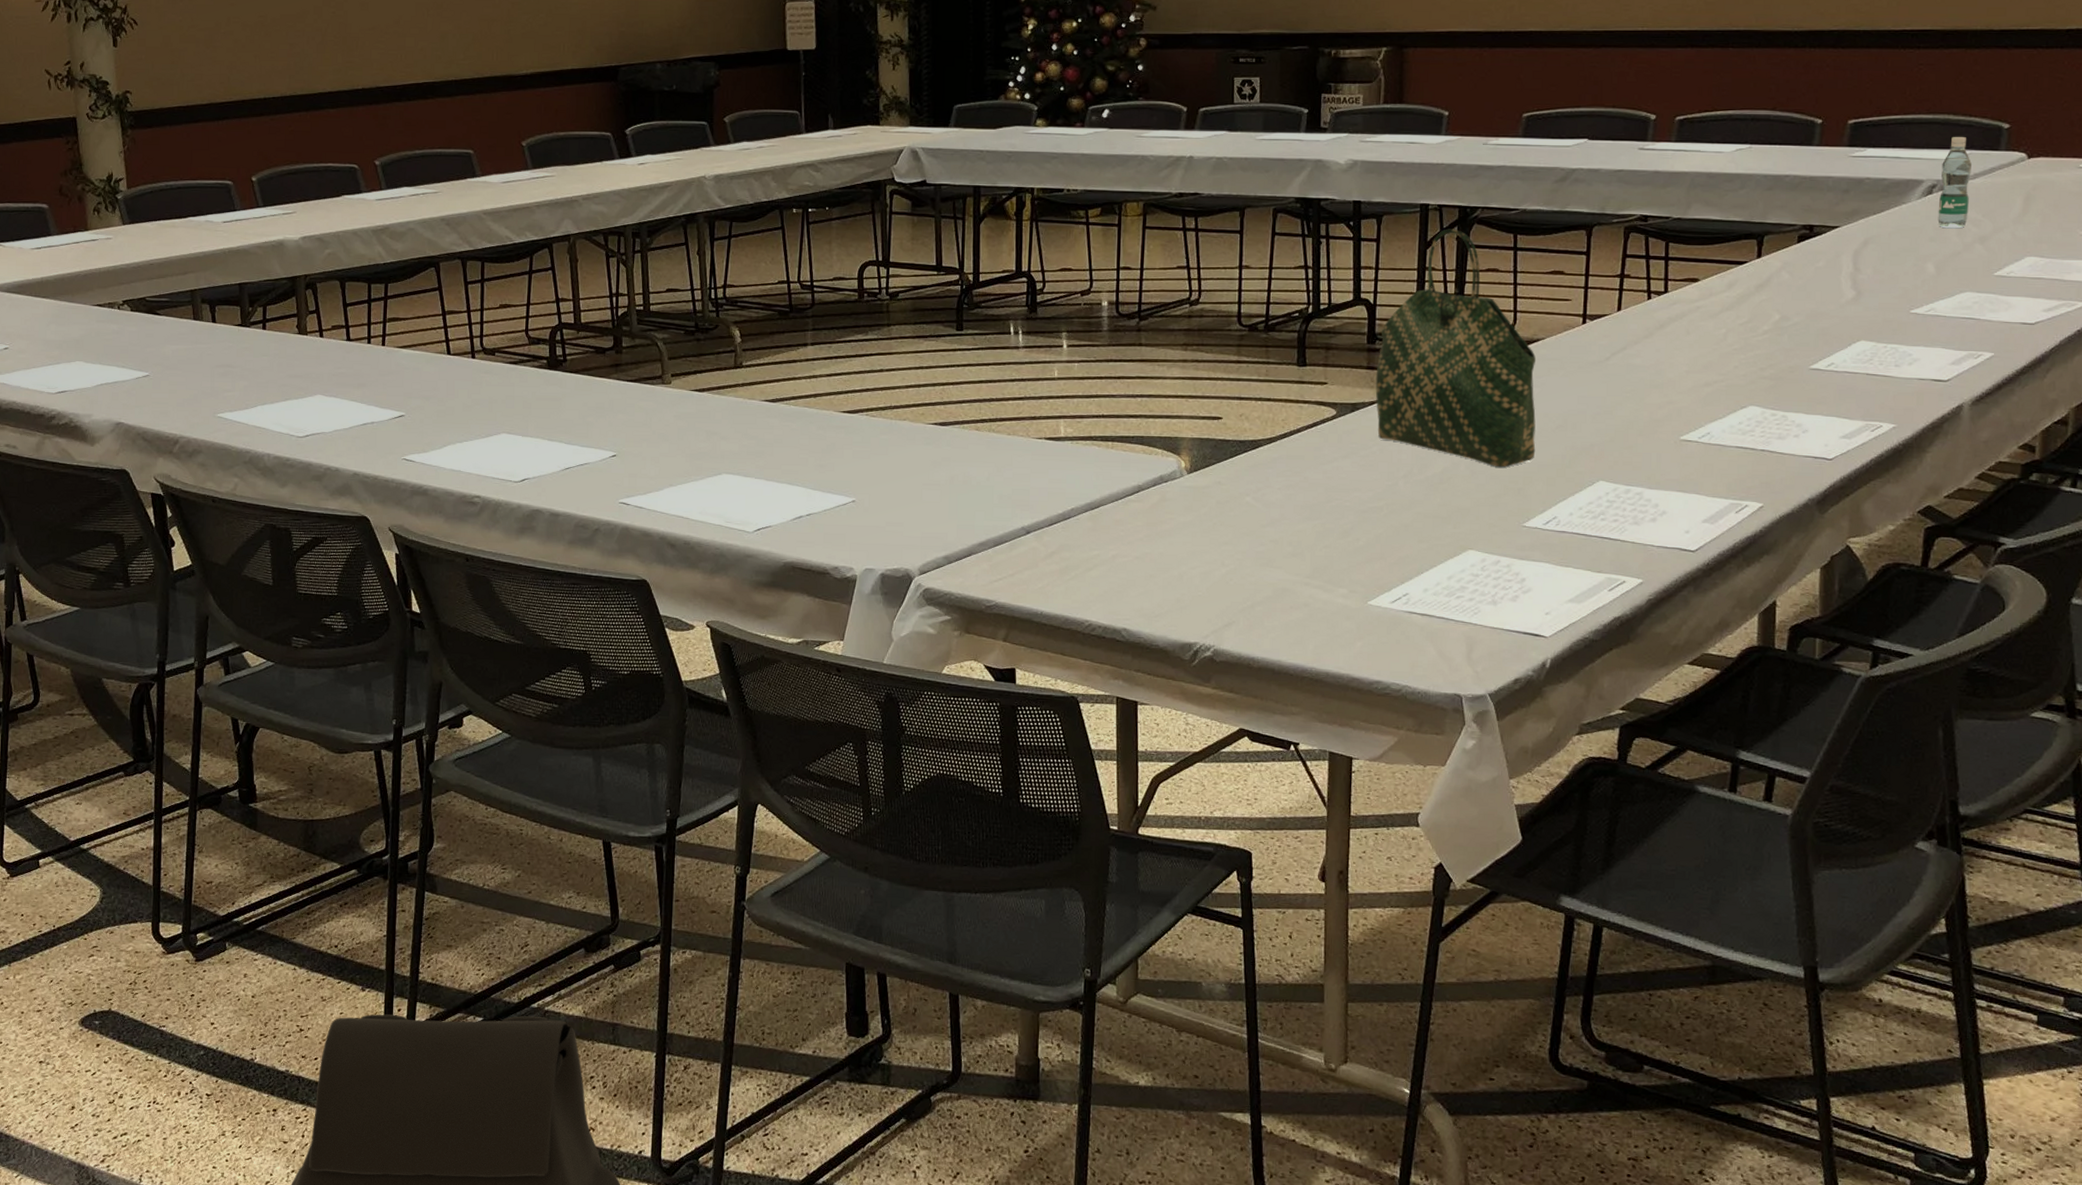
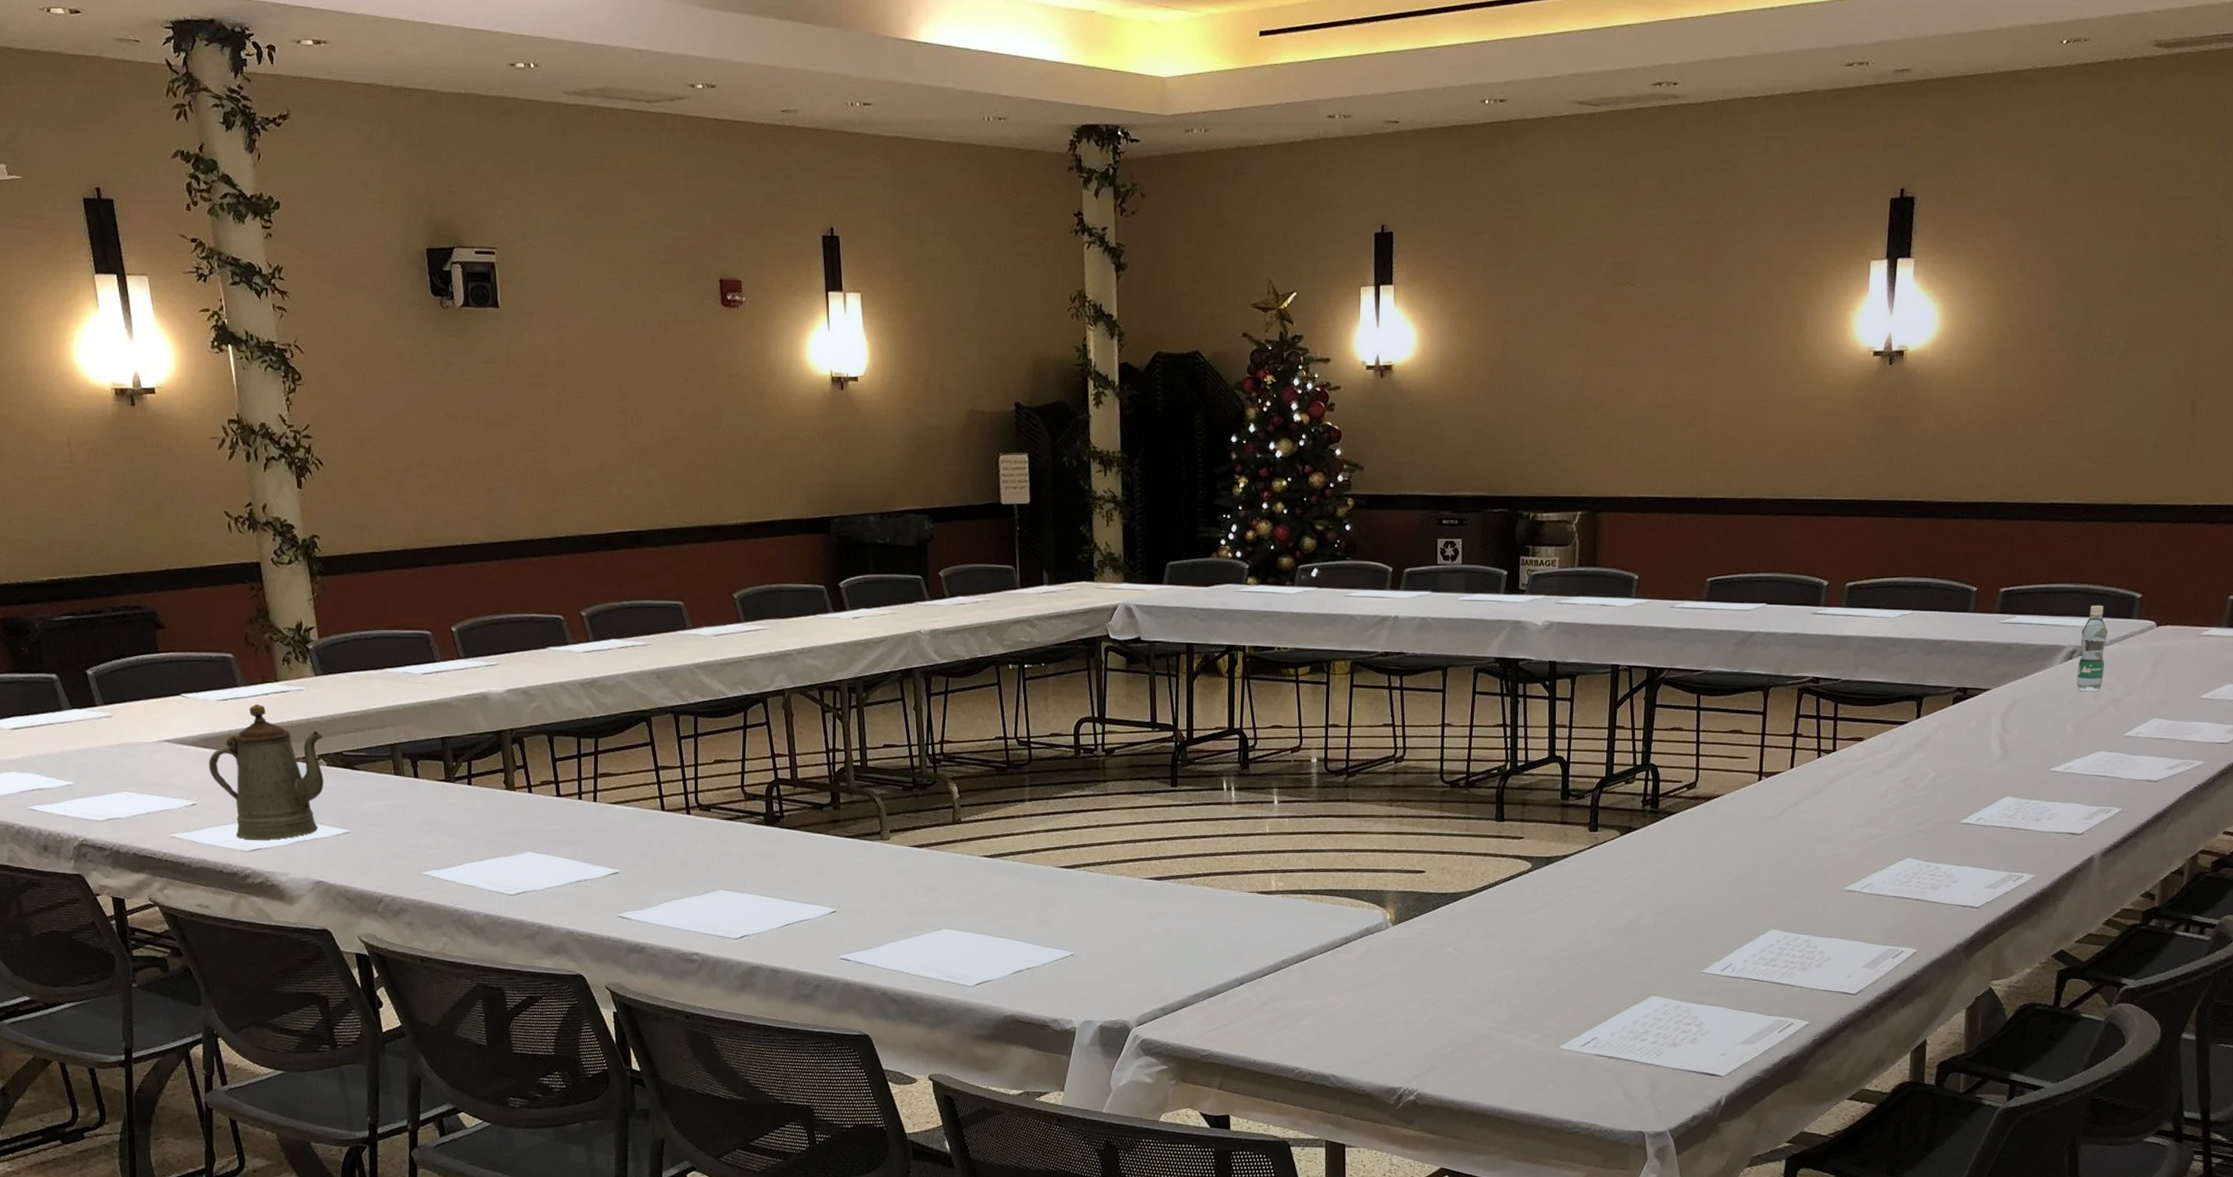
coffee pot: none [21,252,128,383] -> present [208,704,324,840]
tote bag: present [1375,228,1537,467] -> none [1568,689,1716,917]

